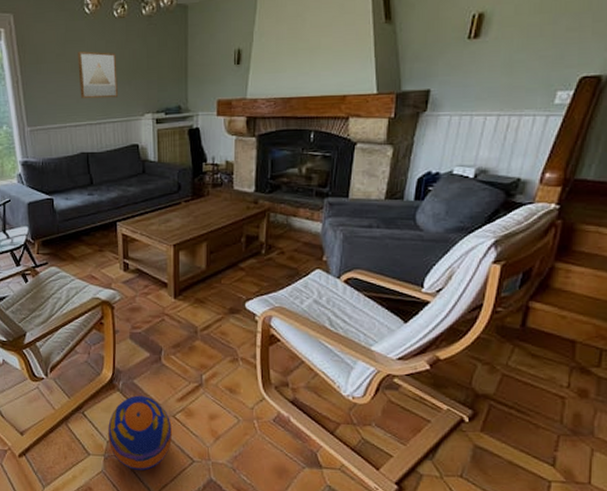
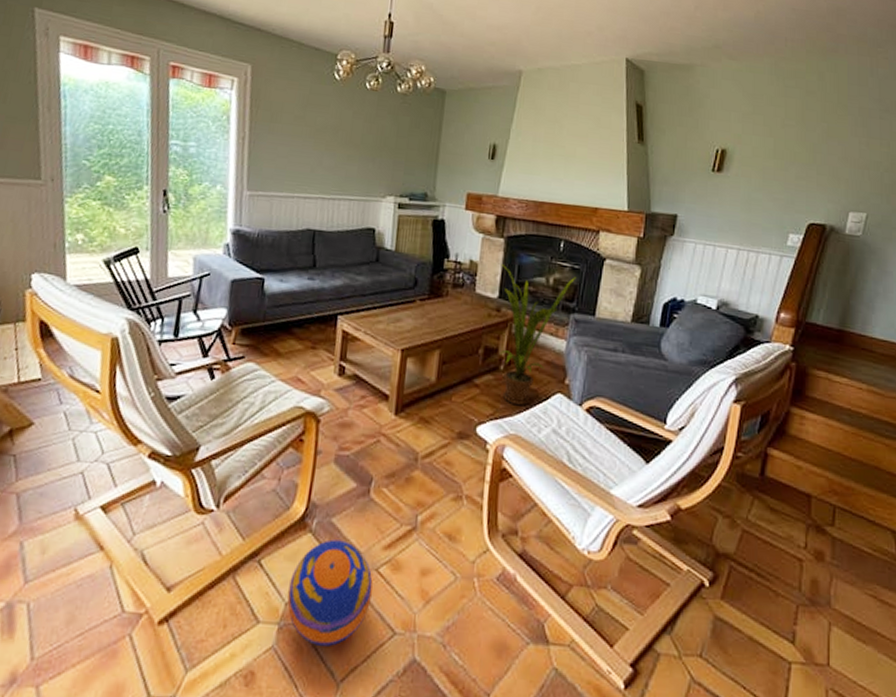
wall art: present [77,51,118,99] -> none [316,118,363,174]
house plant: none [252,160,329,283] -> present [498,263,577,406]

